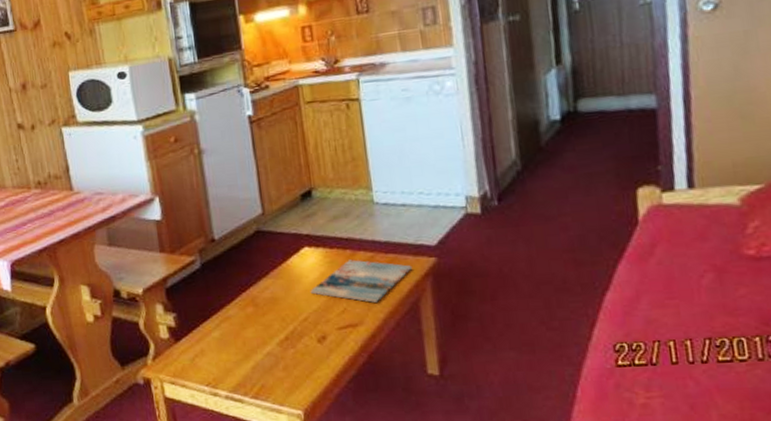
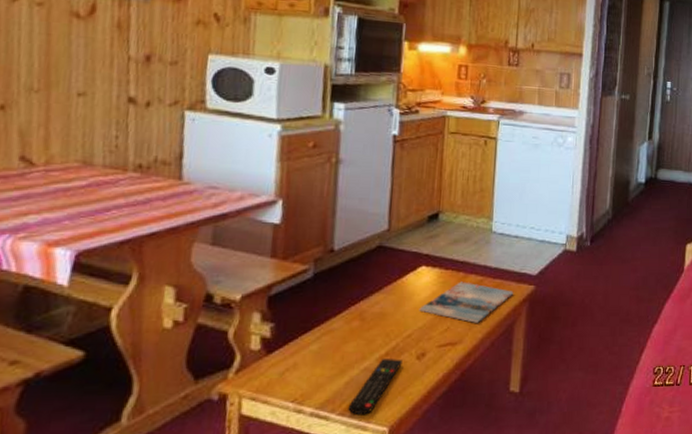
remote control: none [259,342,304,399] -> present [348,358,402,416]

